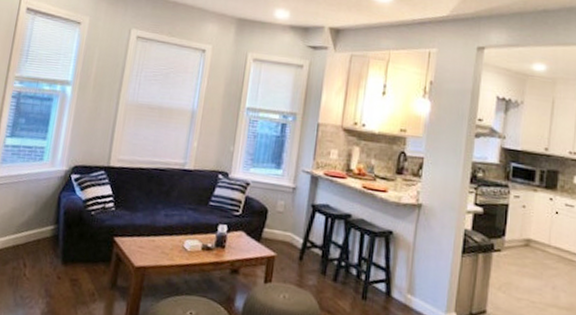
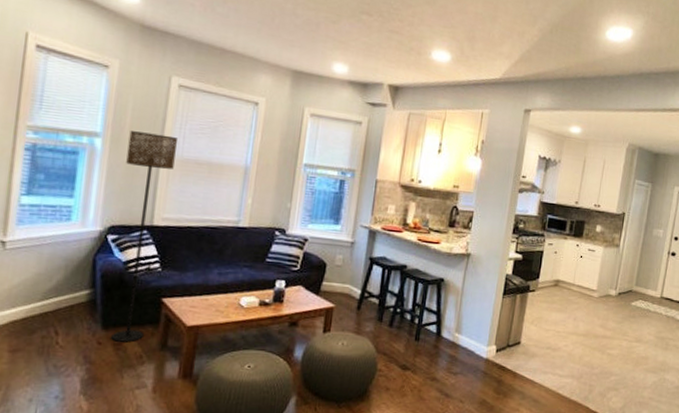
floor lamp: none [69,79,135,279] -> present [111,131,179,342]

